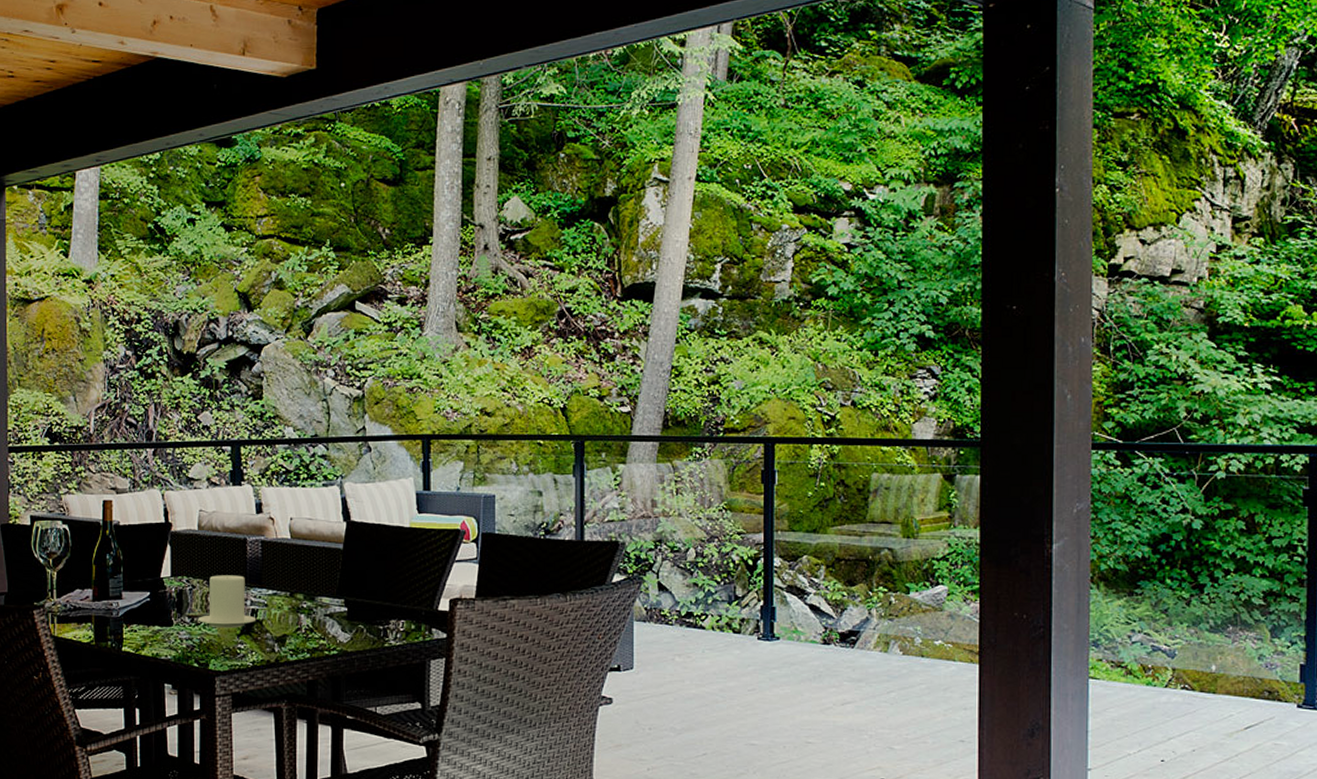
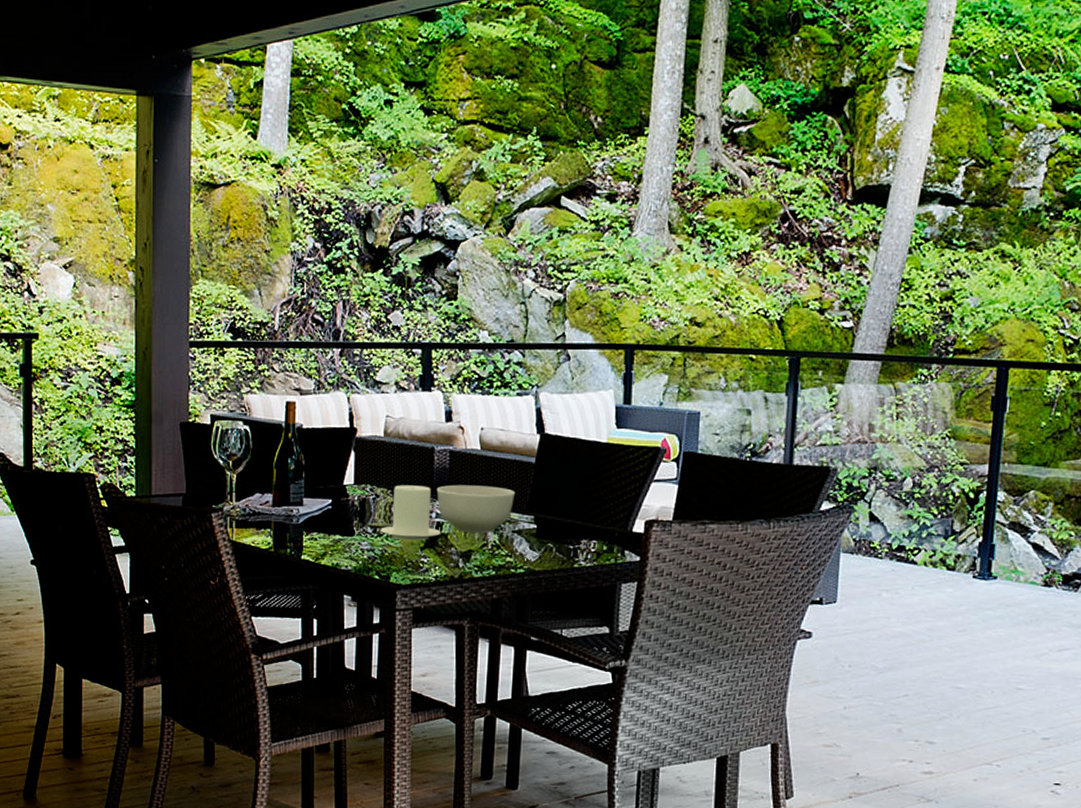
bowl: none [250,573,326,619] -> present [436,484,516,534]

